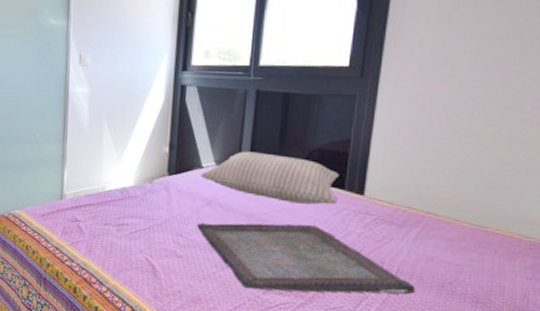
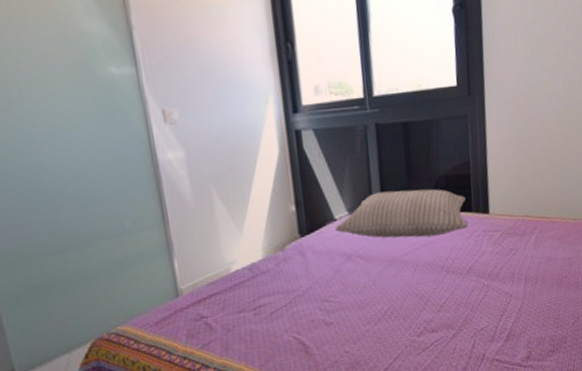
serving tray: present [197,222,416,295] -> none [341,253,542,337]

